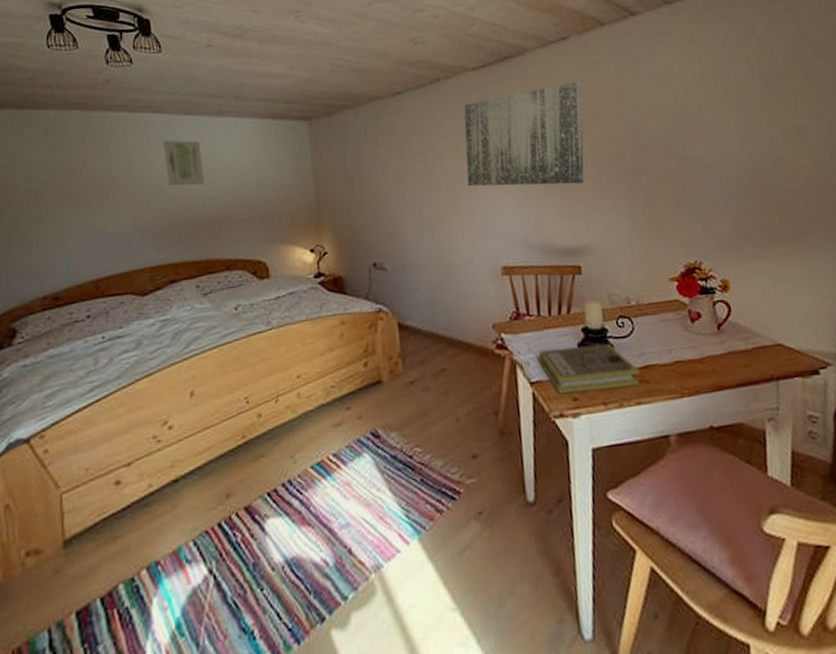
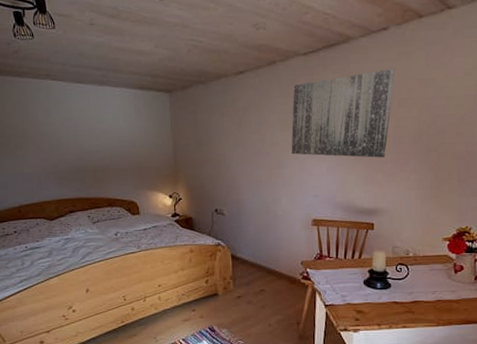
wall art: present [163,140,205,186] -> none [59,103,92,141]
book: present [538,343,640,395] -> none [333,282,409,315]

